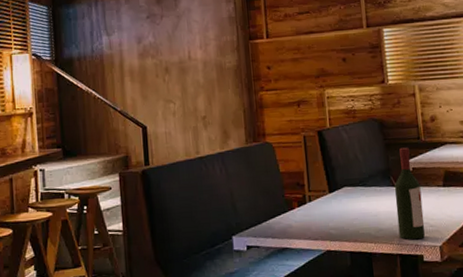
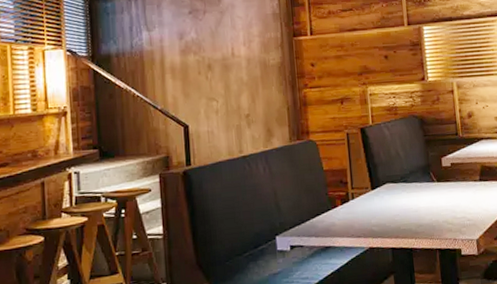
wine bottle: present [395,147,425,240] -> none [434,143,463,234]

